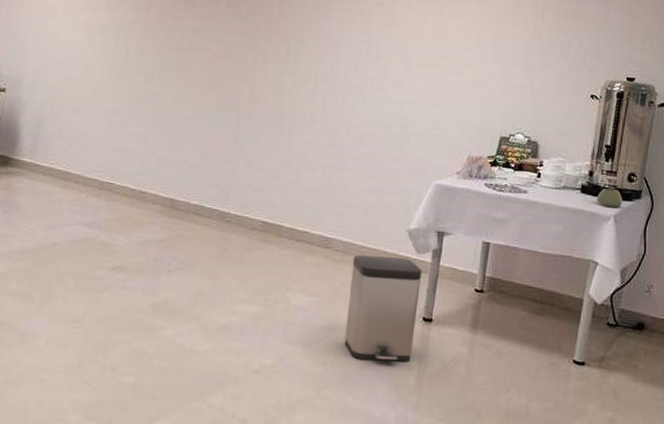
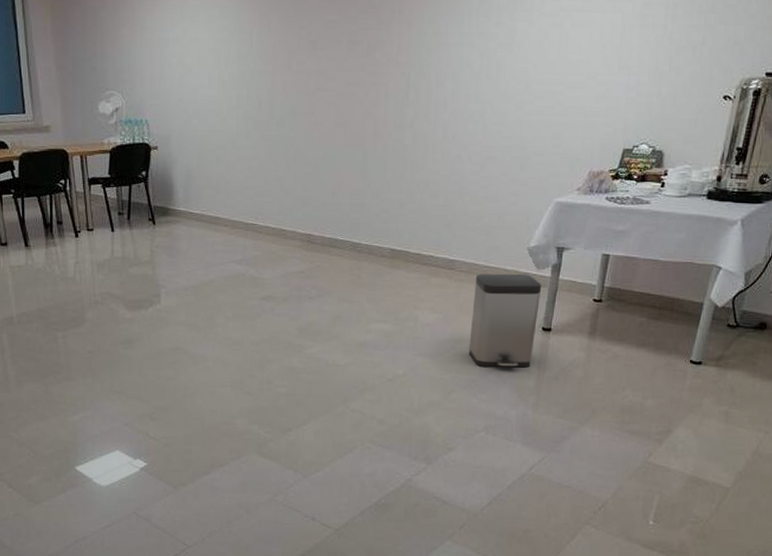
sugar bowl: present [596,186,623,208] -> none [723,190,753,212]

